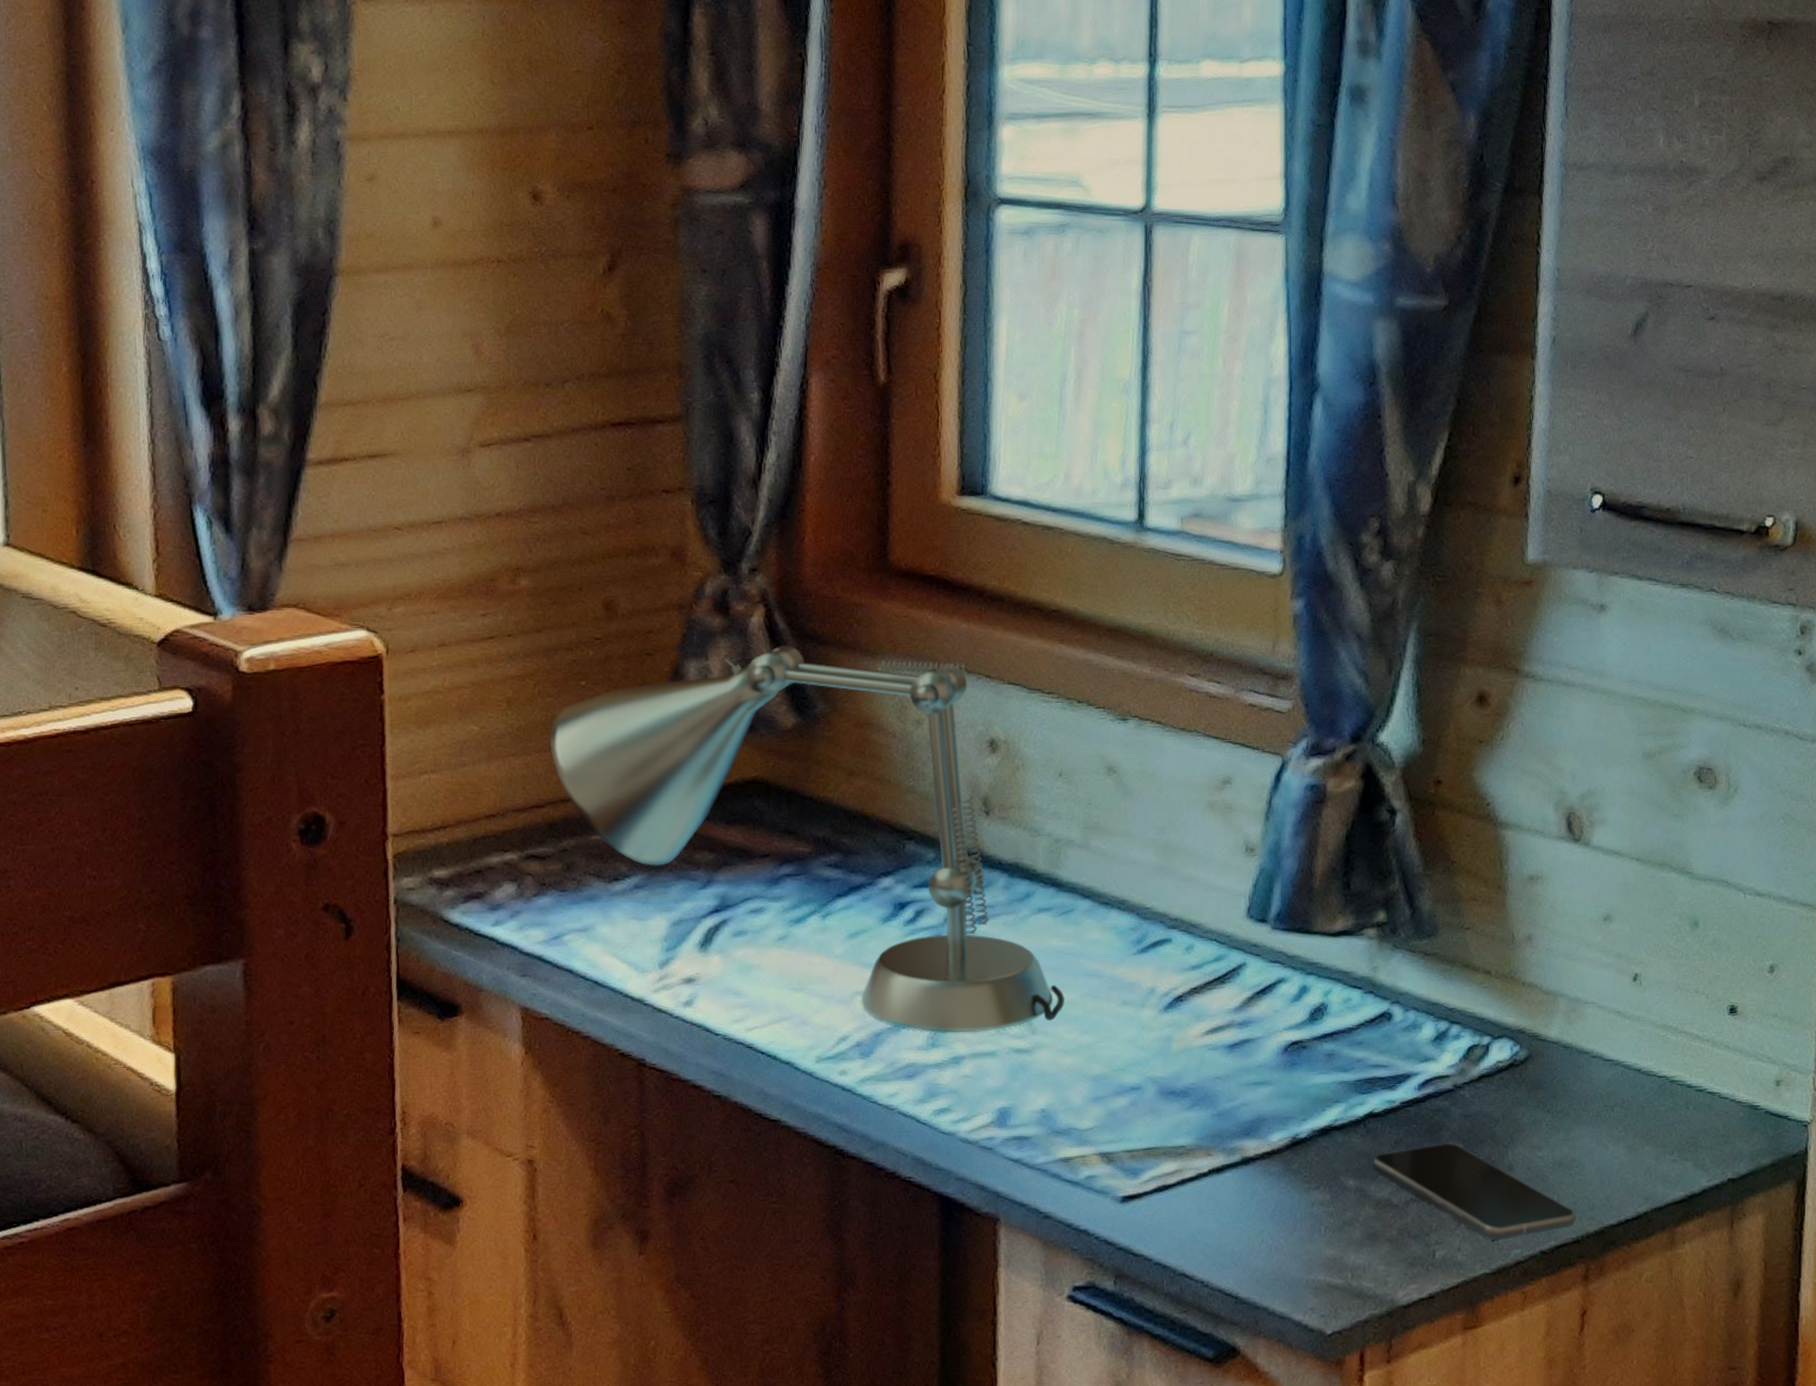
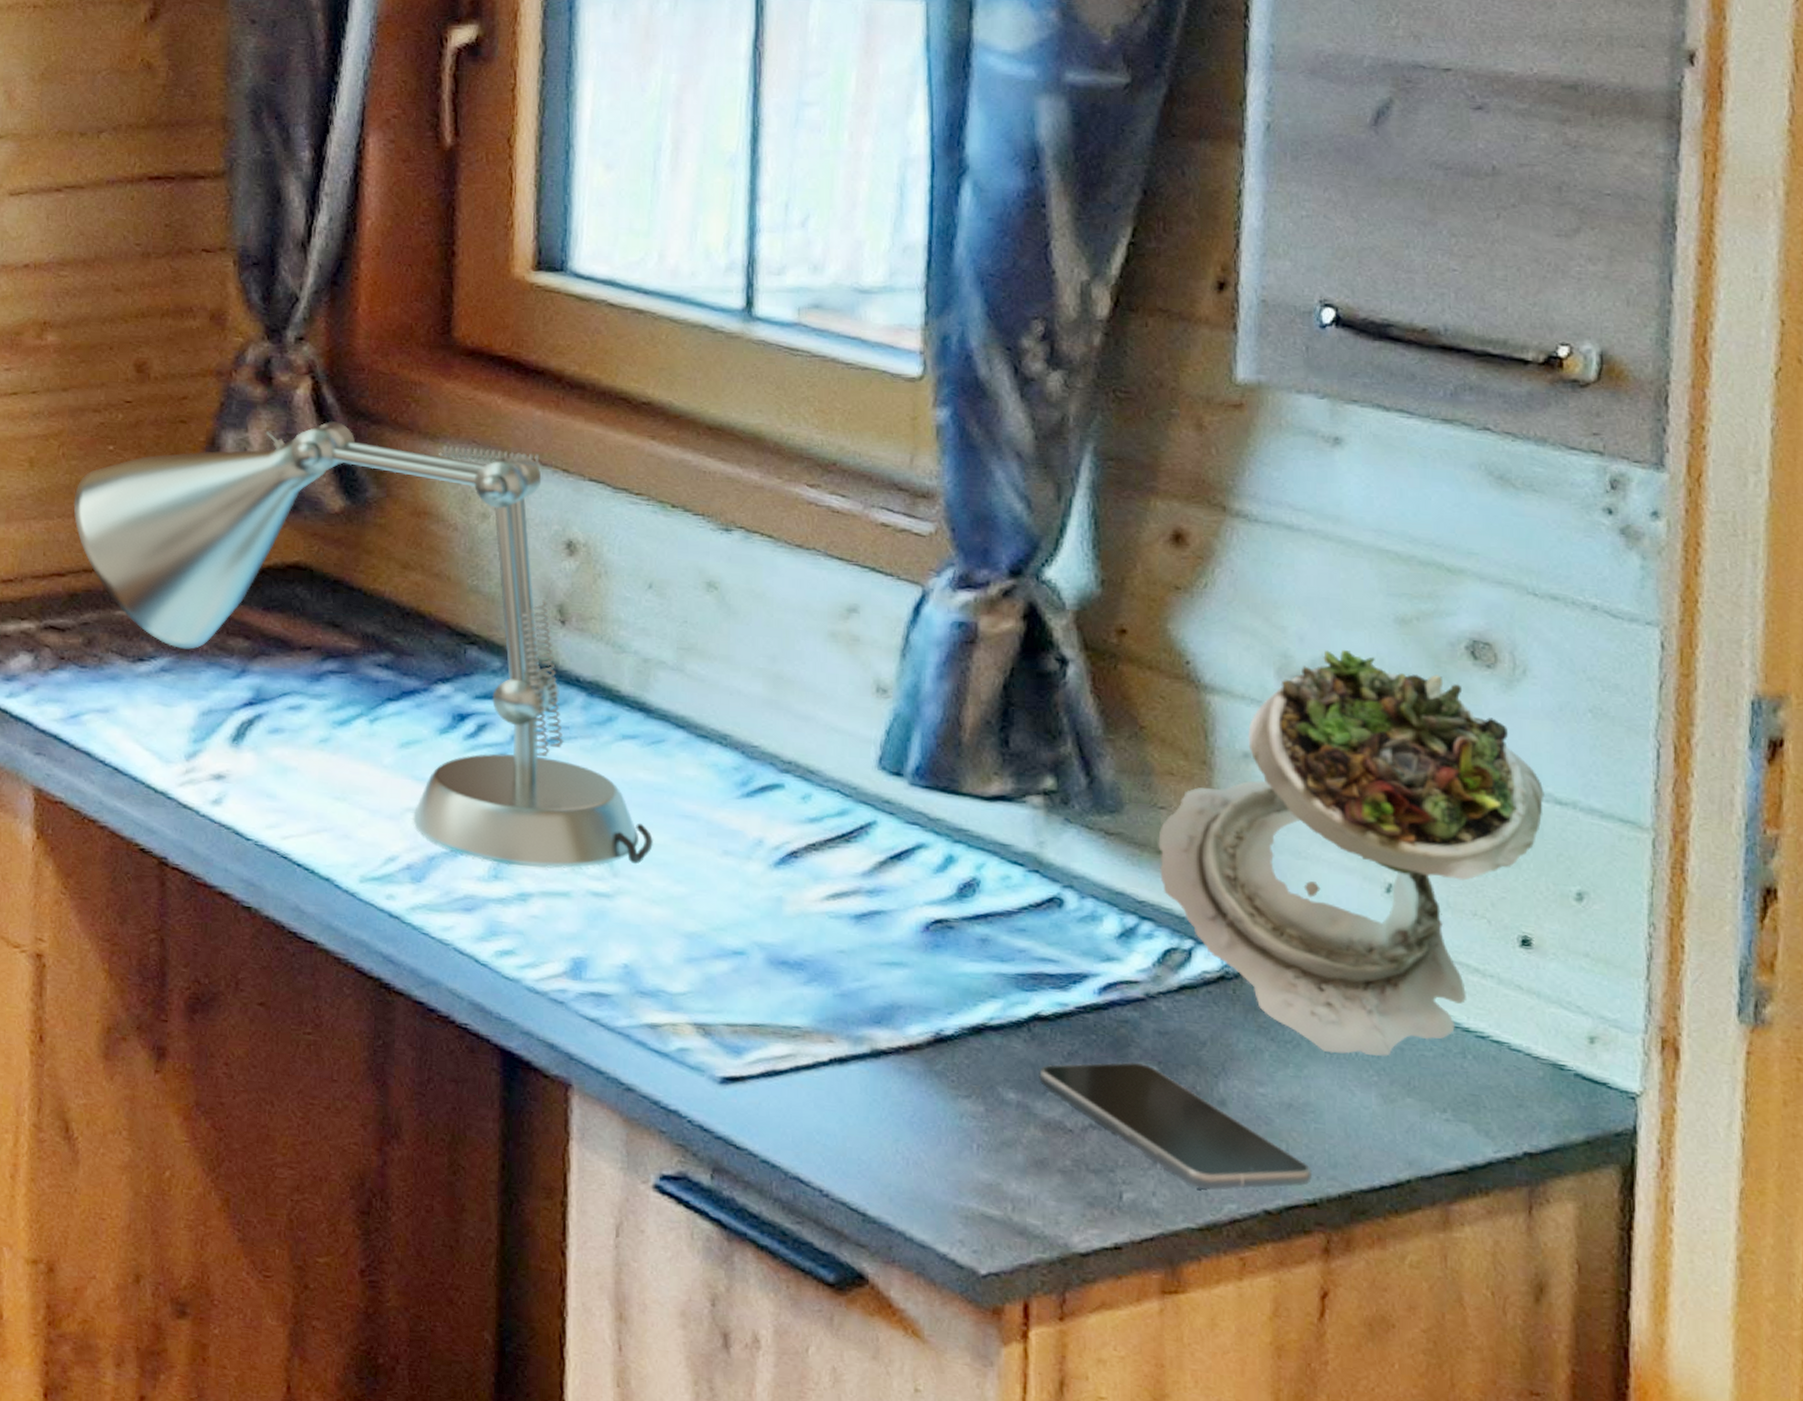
succulent plant: none [1464,783,1748,1117] -> present [1158,649,1545,1057]

